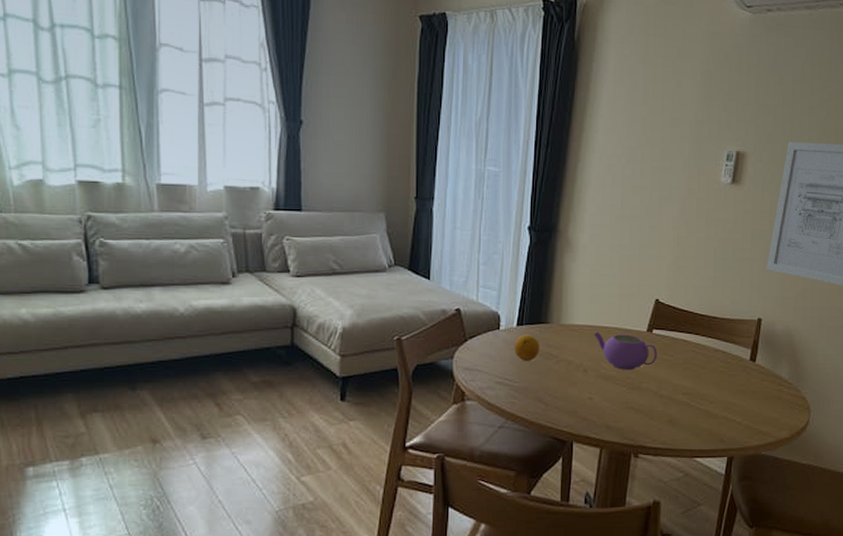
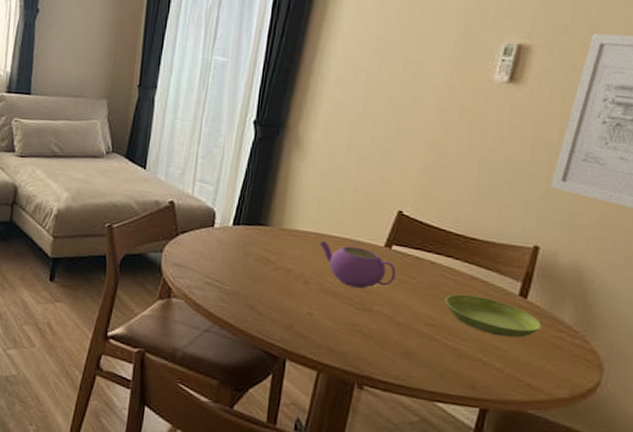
fruit: present [513,334,540,362] -> none [227,235,257,265]
saucer: none [696,365,768,396] -> present [445,294,542,338]

